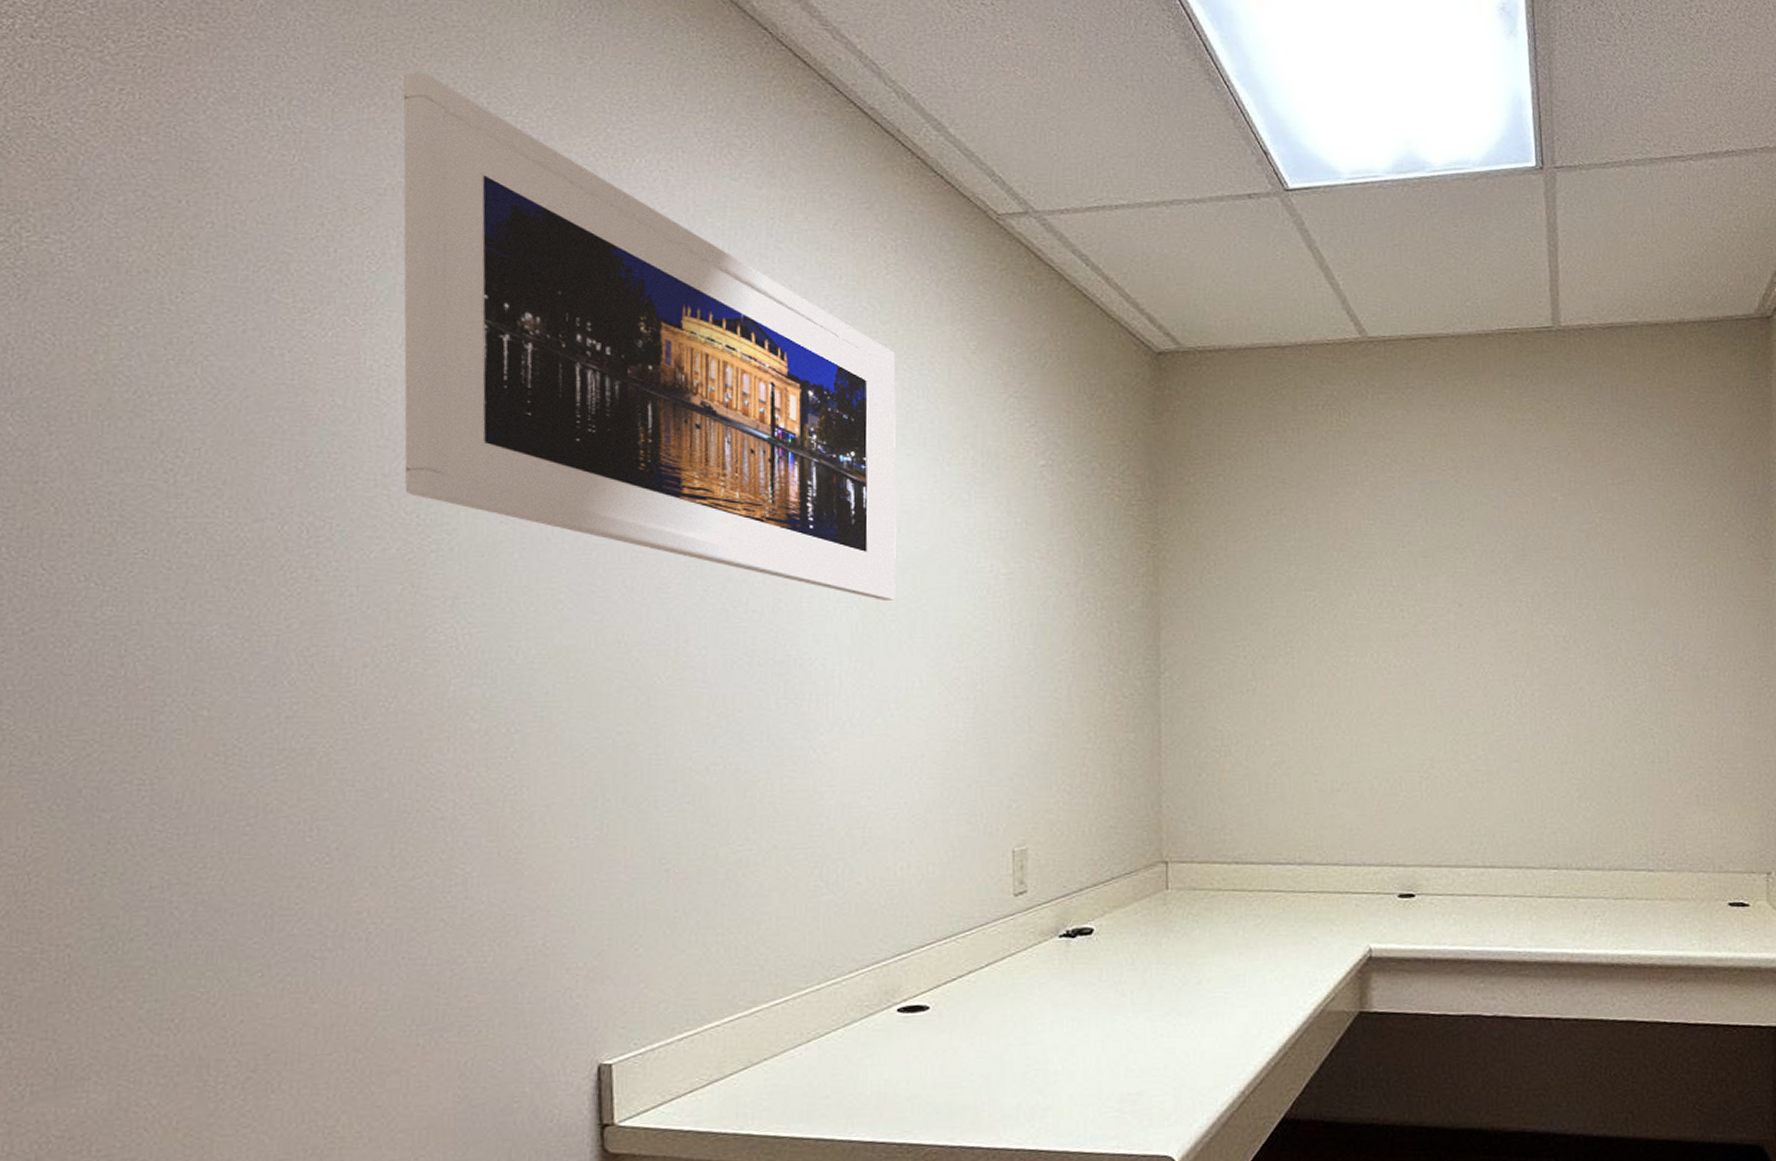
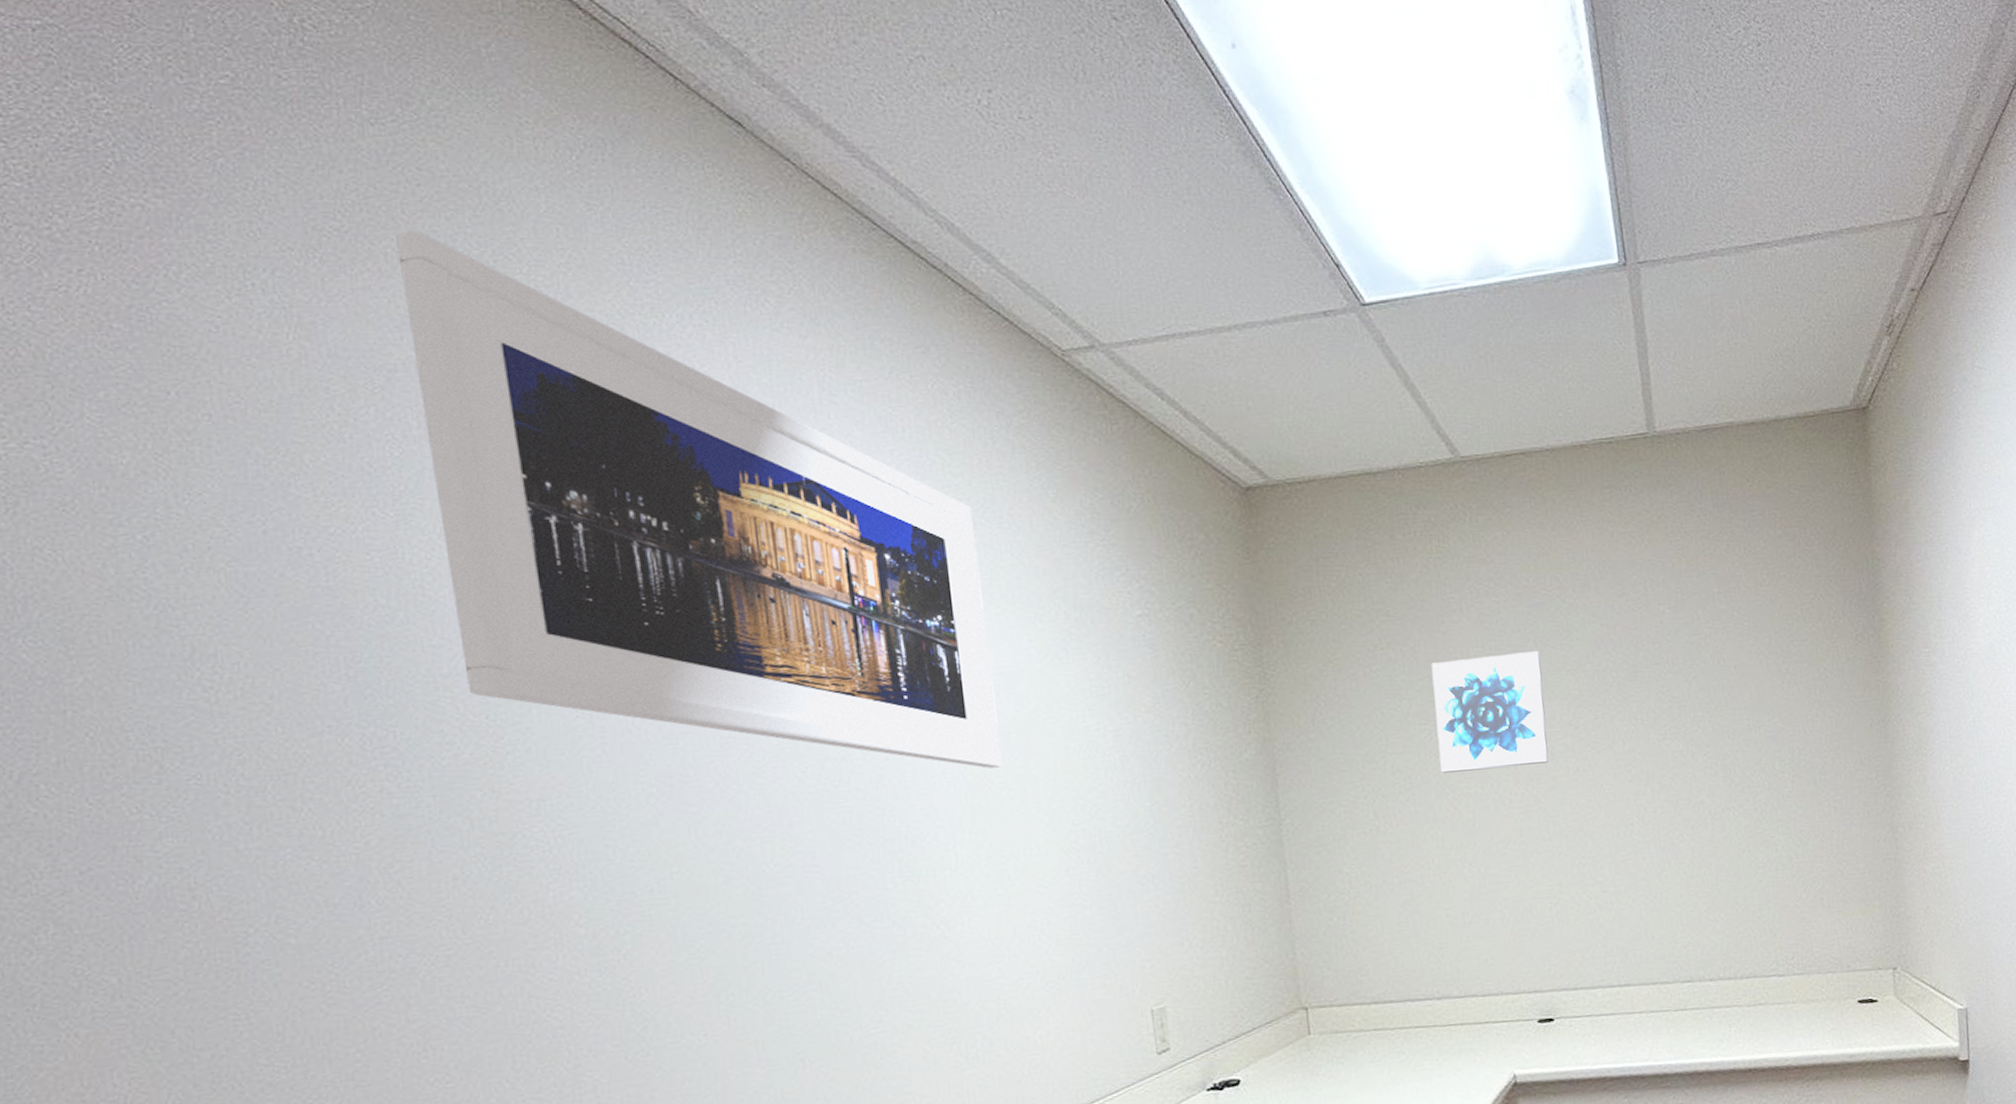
wall art: none [1321,528,1431,639] -> present [1431,651,1549,773]

